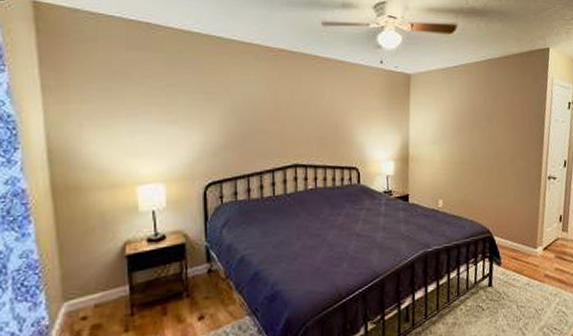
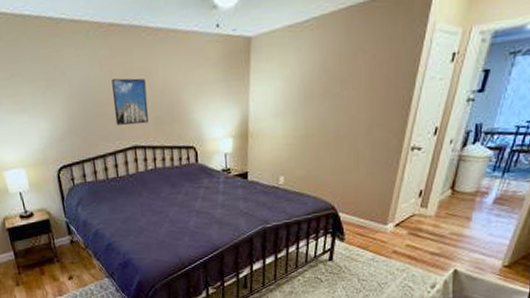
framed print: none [276,98,313,143] -> present [112,78,149,125]

